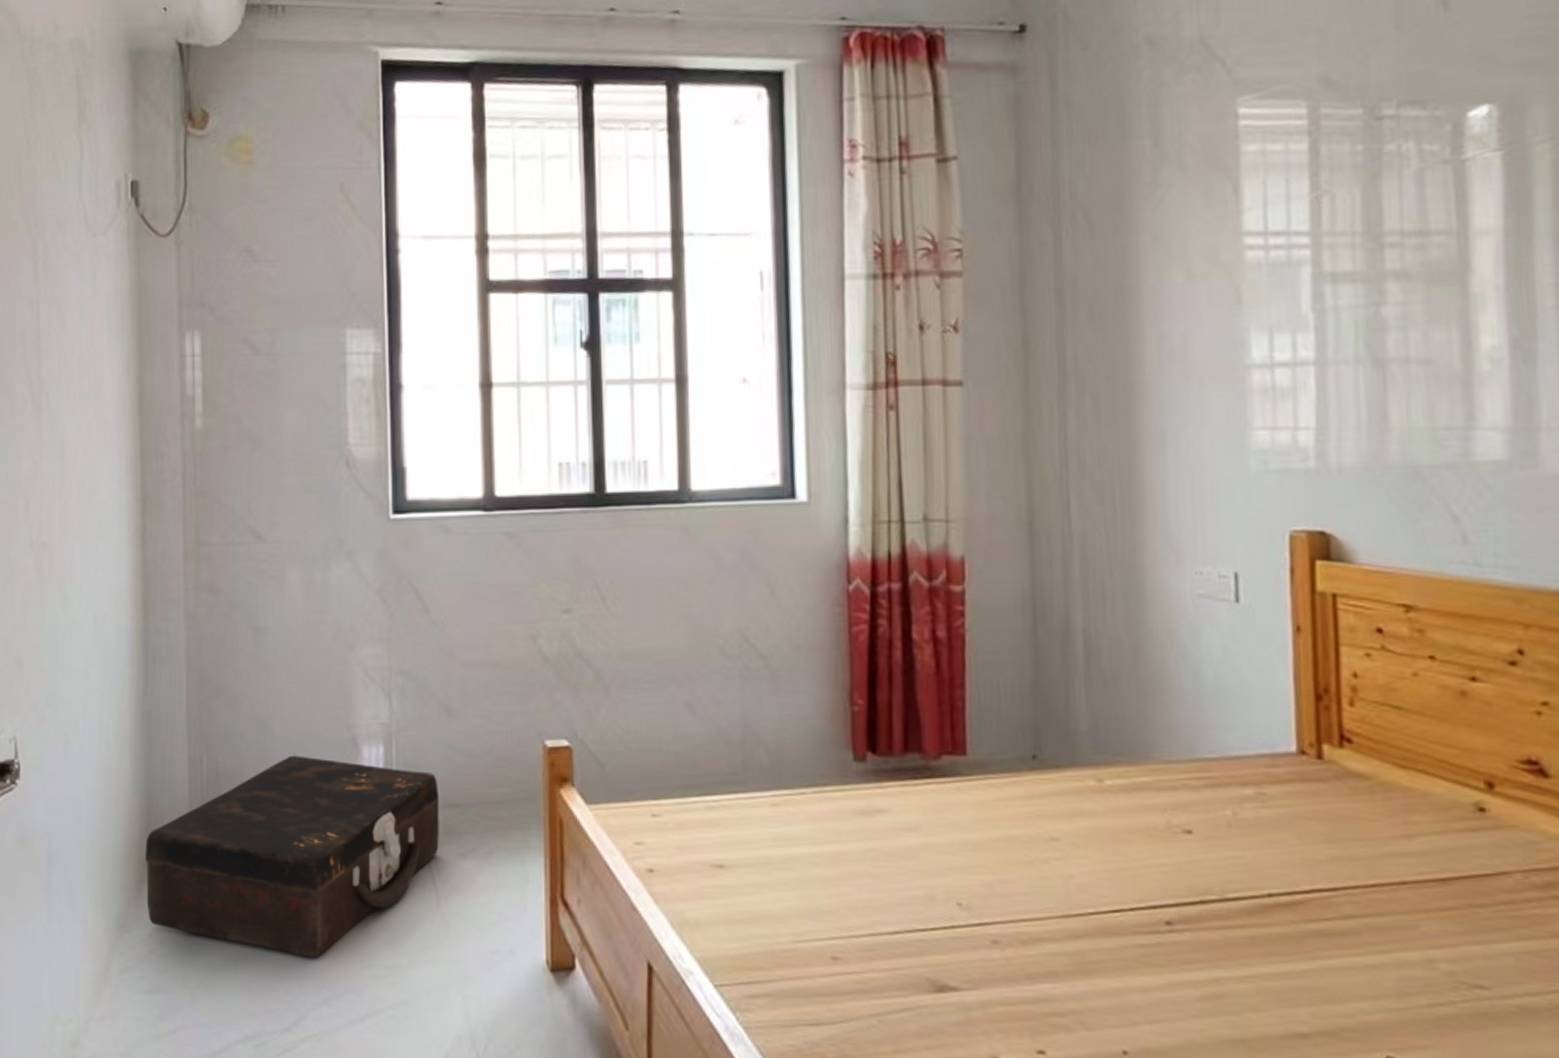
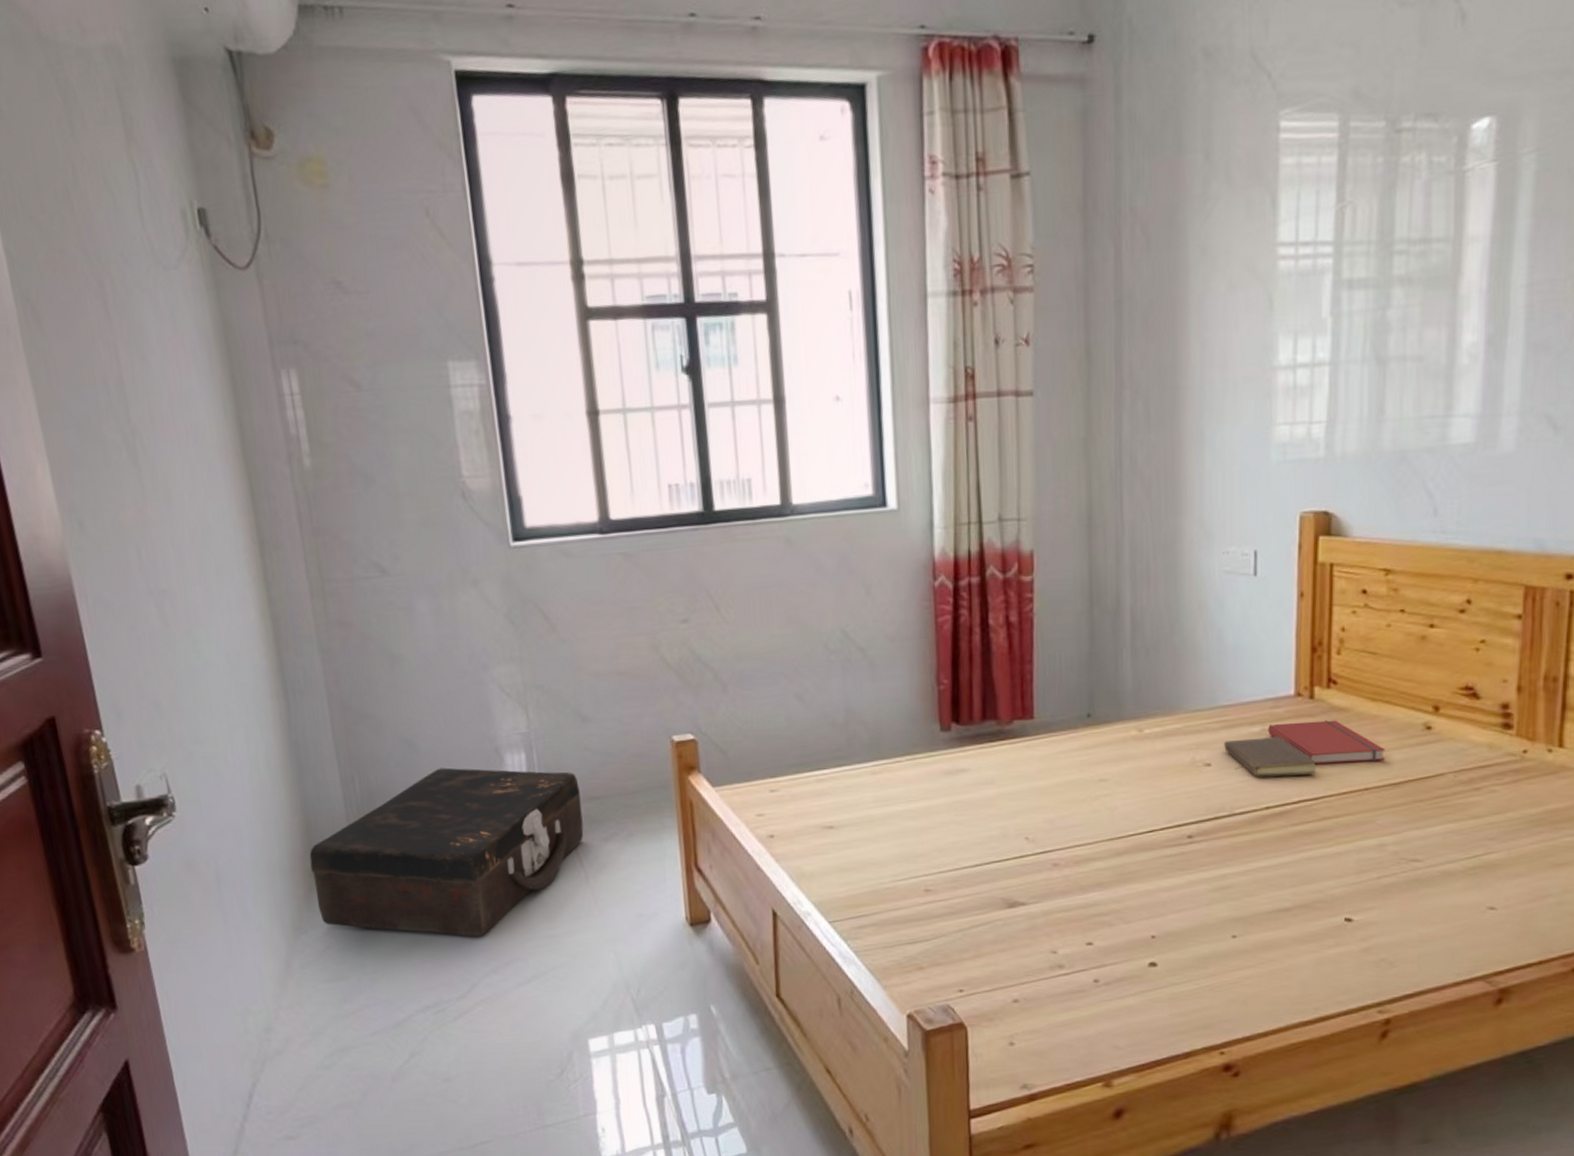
book: none [1208,802,1332,857] -> present [1224,737,1316,777]
book: none [1264,786,1425,848] -> present [1268,720,1385,765]

